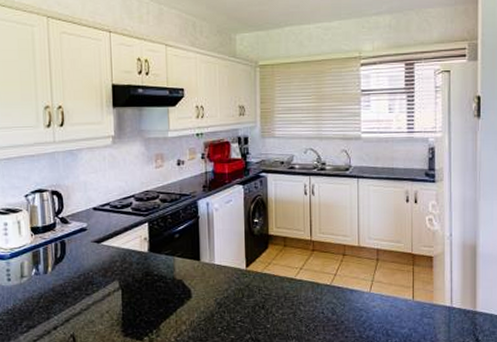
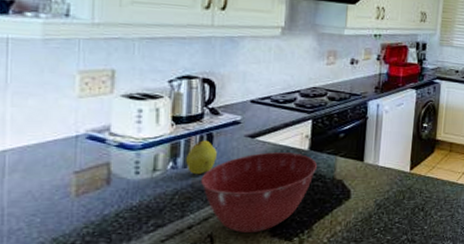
fruit: none [46,247,70,280] -> present [186,140,217,175]
mixing bowl: none [60,255,157,333] -> present [201,152,317,234]

